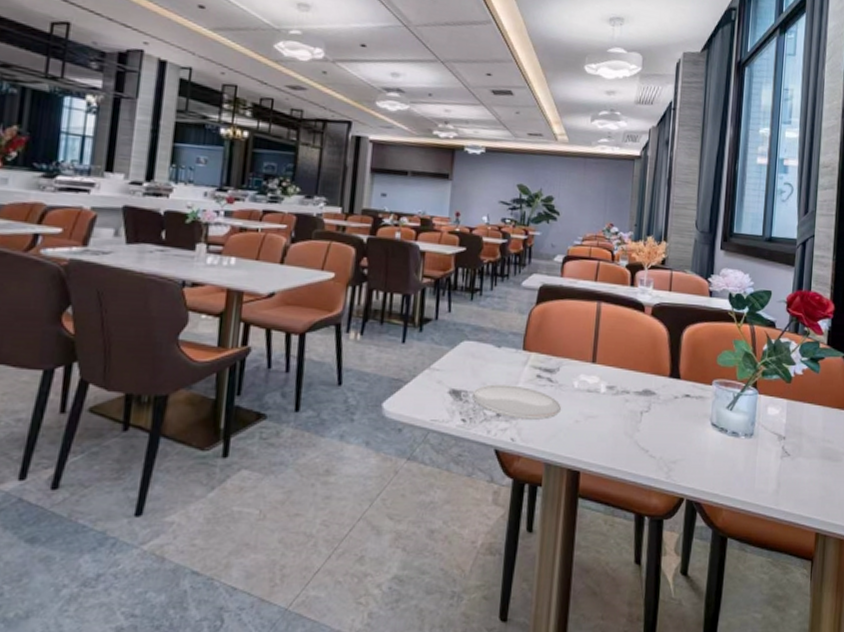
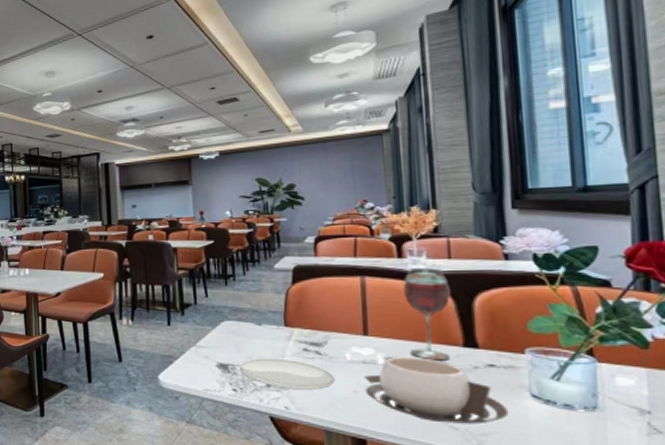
cup: none [586,386,694,452] -> present [363,357,509,425]
wineglass: none [627,298,667,391] -> present [403,268,451,361]

